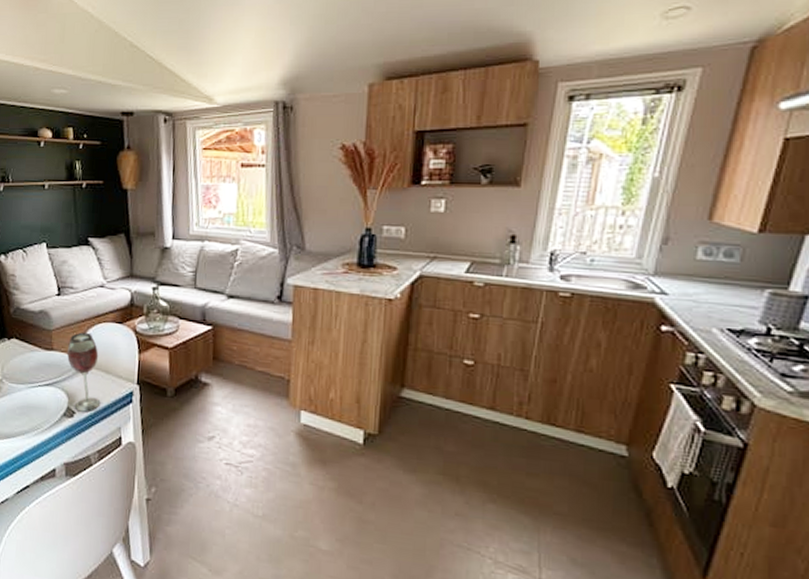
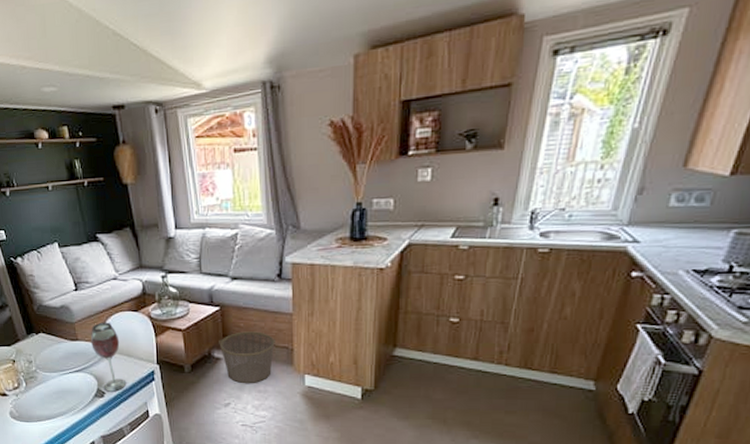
basket: none [208,355,272,416] -> present [219,331,277,384]

